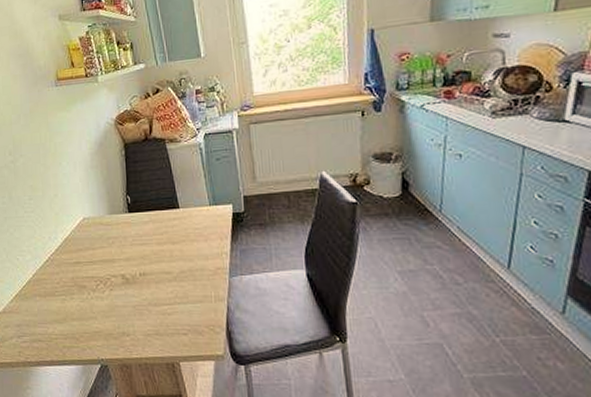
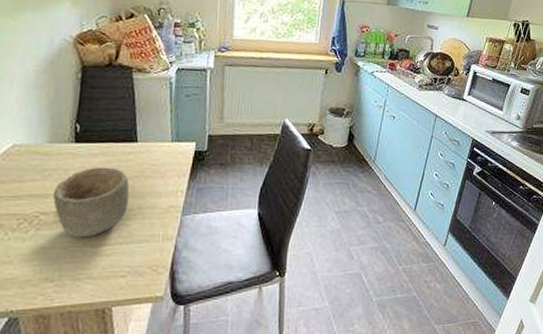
bowl: none [119,233,180,298] -> present [53,167,130,238]

